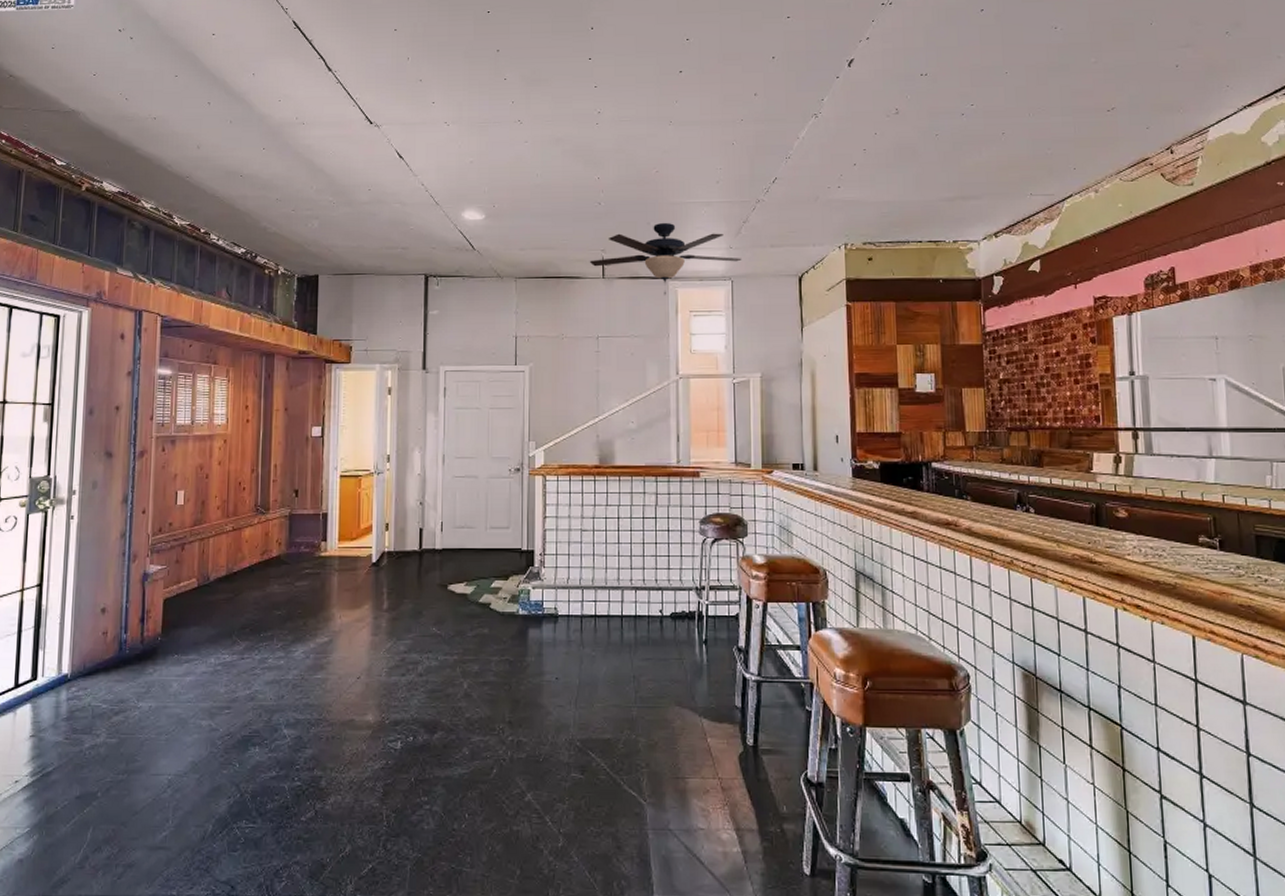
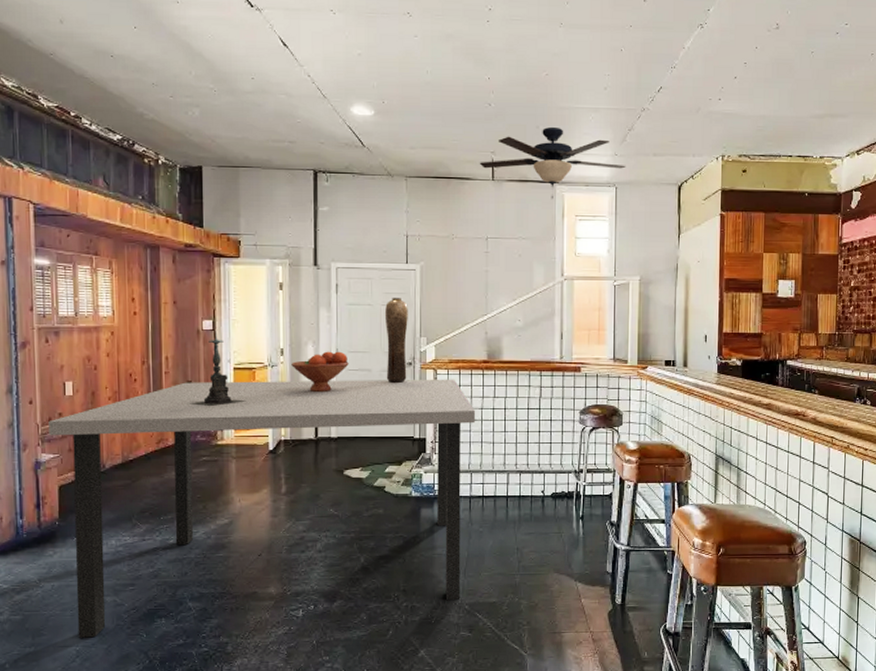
dining table: none [158,485,586,766] -> present [48,379,475,638]
candle holder: none [295,437,350,516] -> present [190,331,245,407]
fruit bowl: none [397,457,455,501] -> present [291,351,349,393]
vase: none [492,401,516,491] -> present [384,298,408,384]

